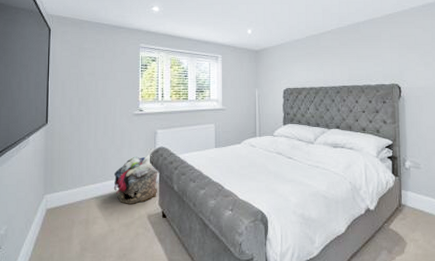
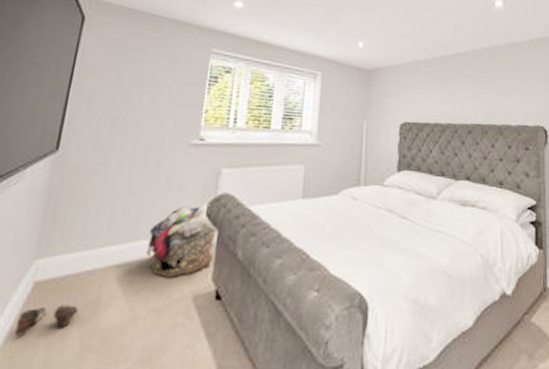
shoes: none [39,223,76,242] -> present [14,305,79,335]

